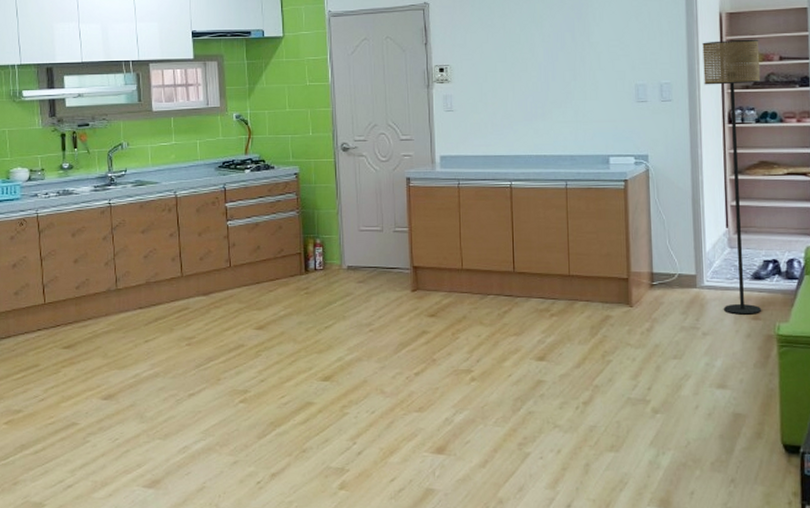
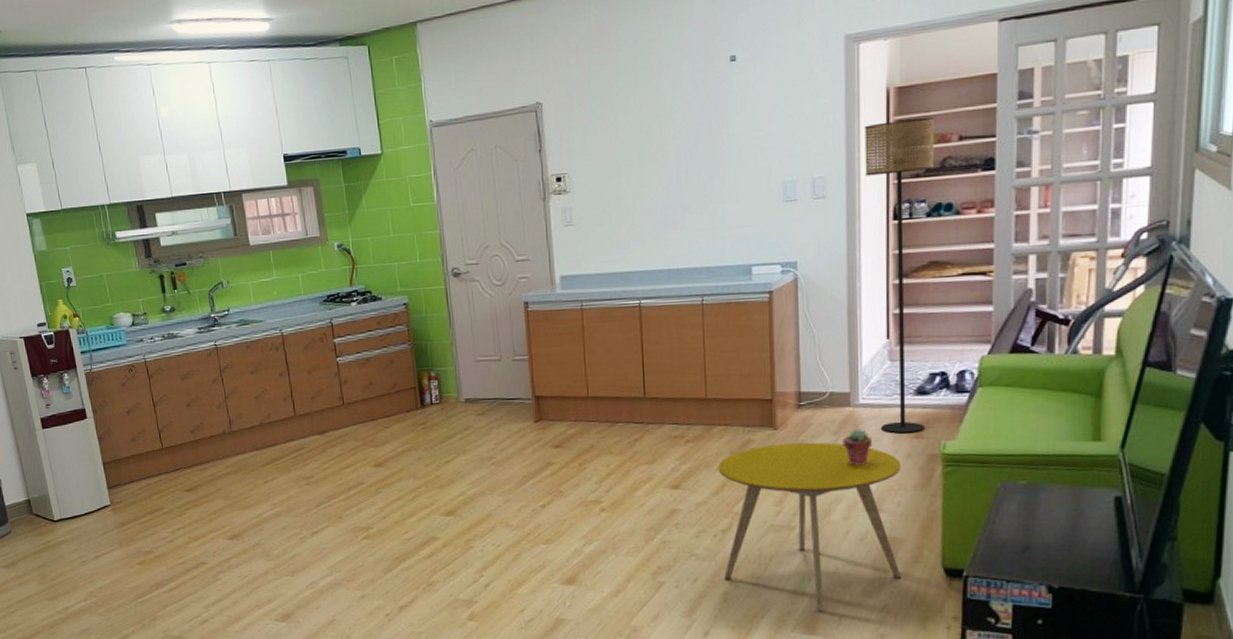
side table: none [580,320,746,485] -> present [718,442,901,612]
potted succulent: none [690,309,716,344] -> present [842,429,872,466]

